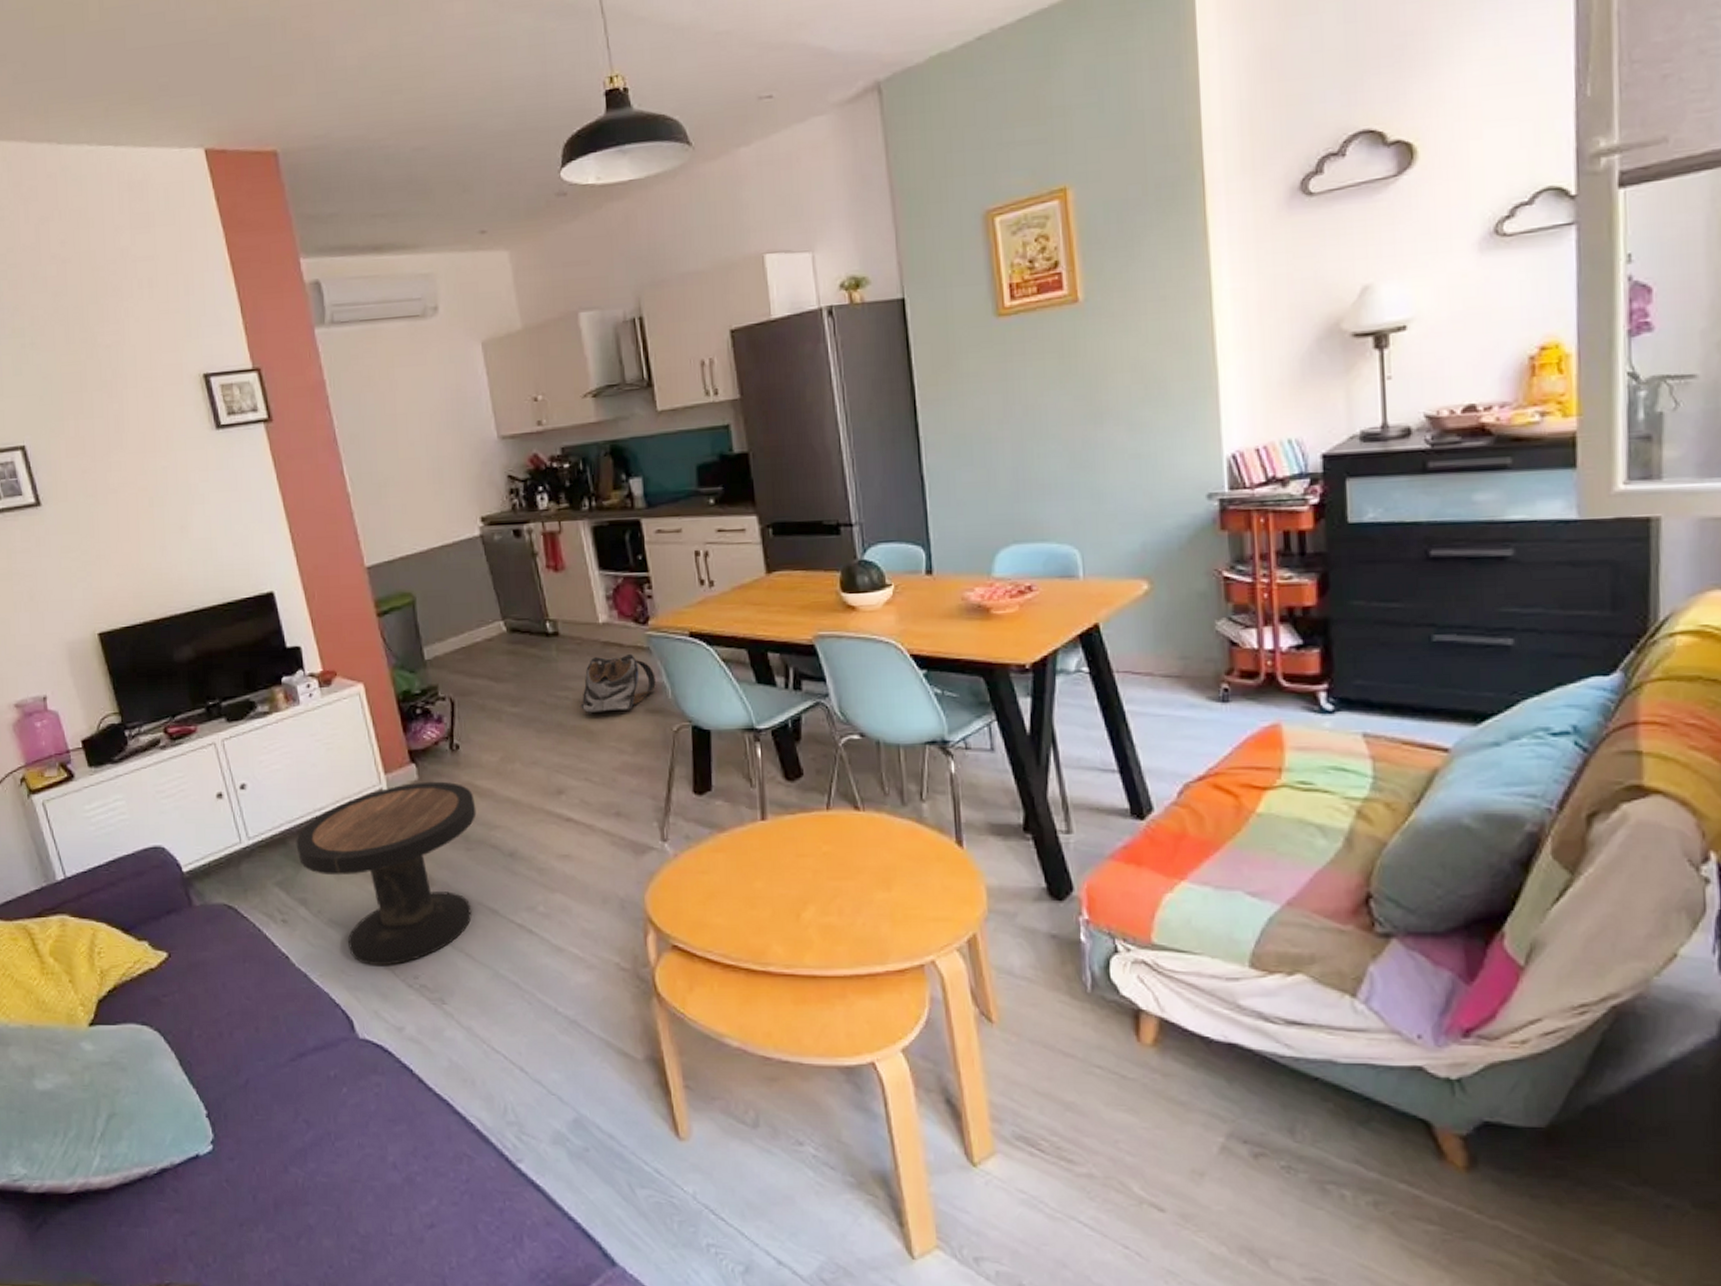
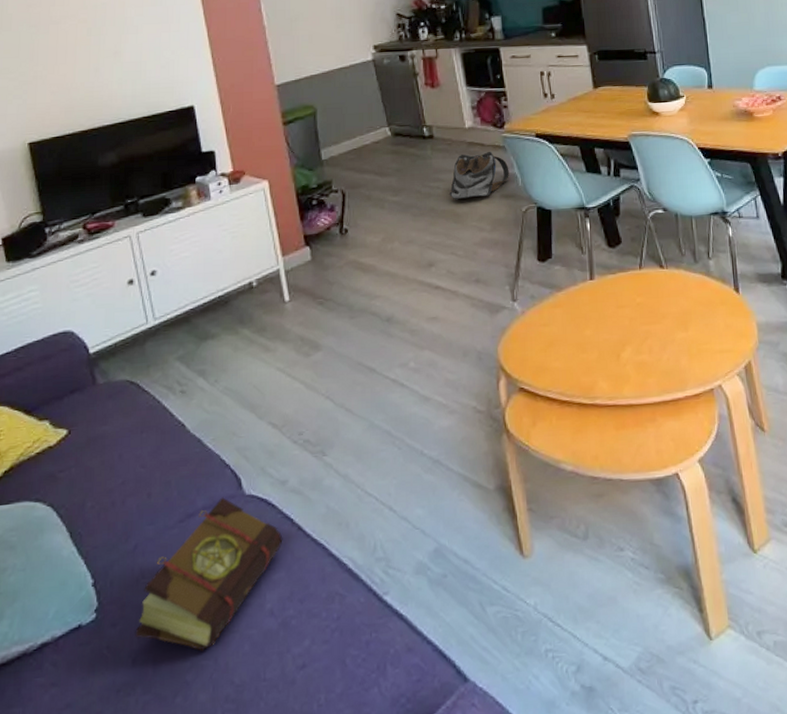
book: none [253,1039,403,1197] -> present [135,497,283,651]
side table: present [296,781,477,965] -> none [198,260,360,426]

